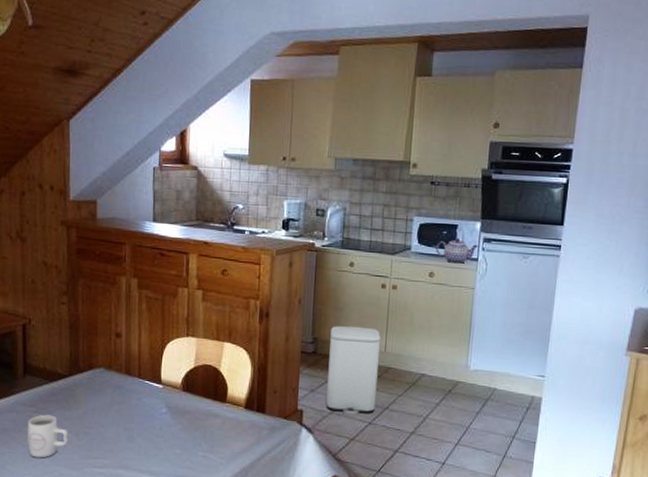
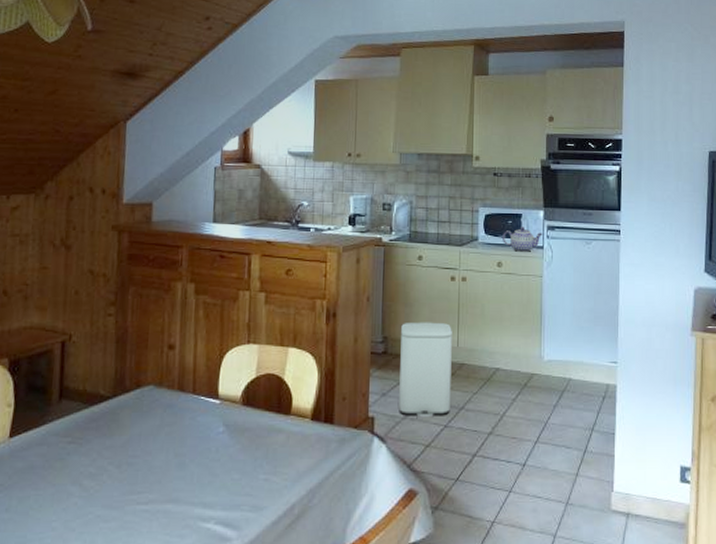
mug: present [28,414,68,458] -> none [58,445,109,499]

